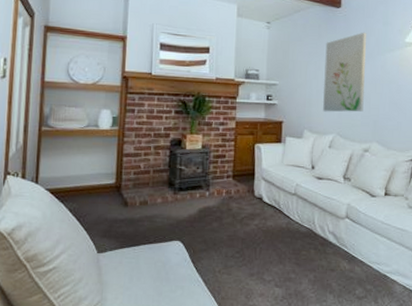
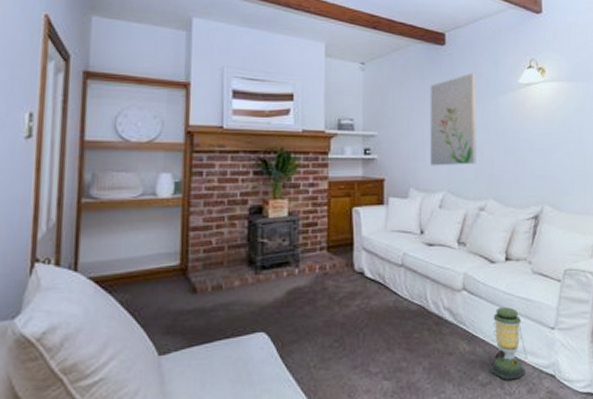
lantern: none [365,235,400,296] -> present [489,307,528,380]

